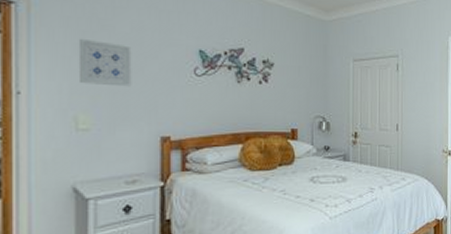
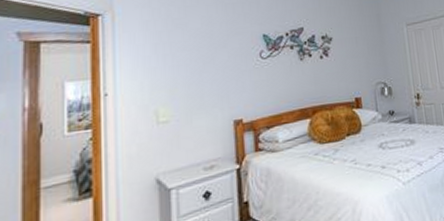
wall art: present [78,38,132,87] -> none [156,38,205,80]

